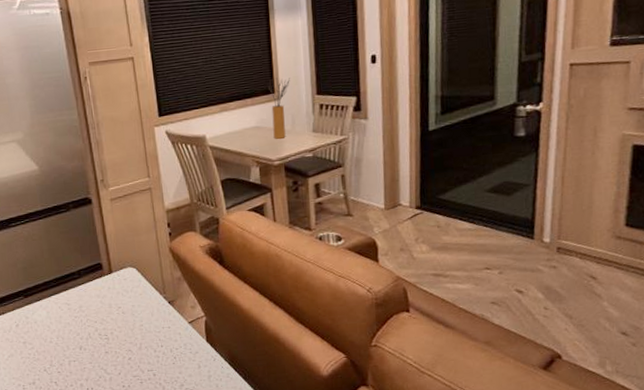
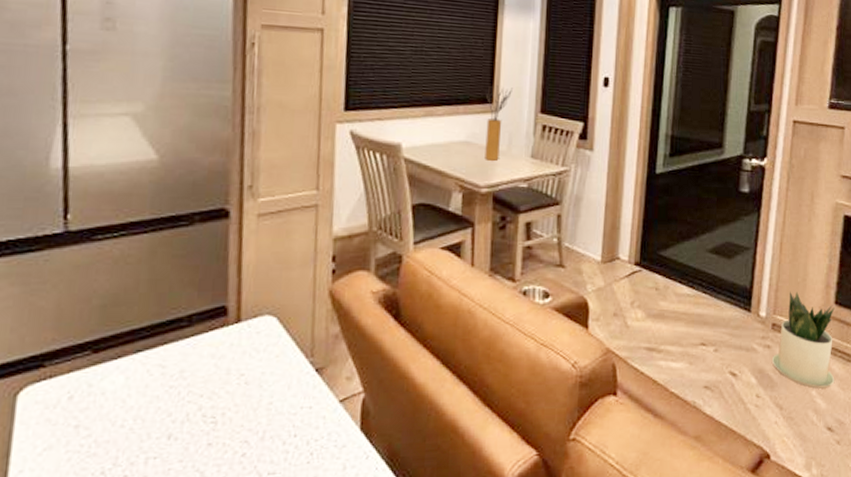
planter: none [558,218,628,300] -> present [771,291,835,389]

